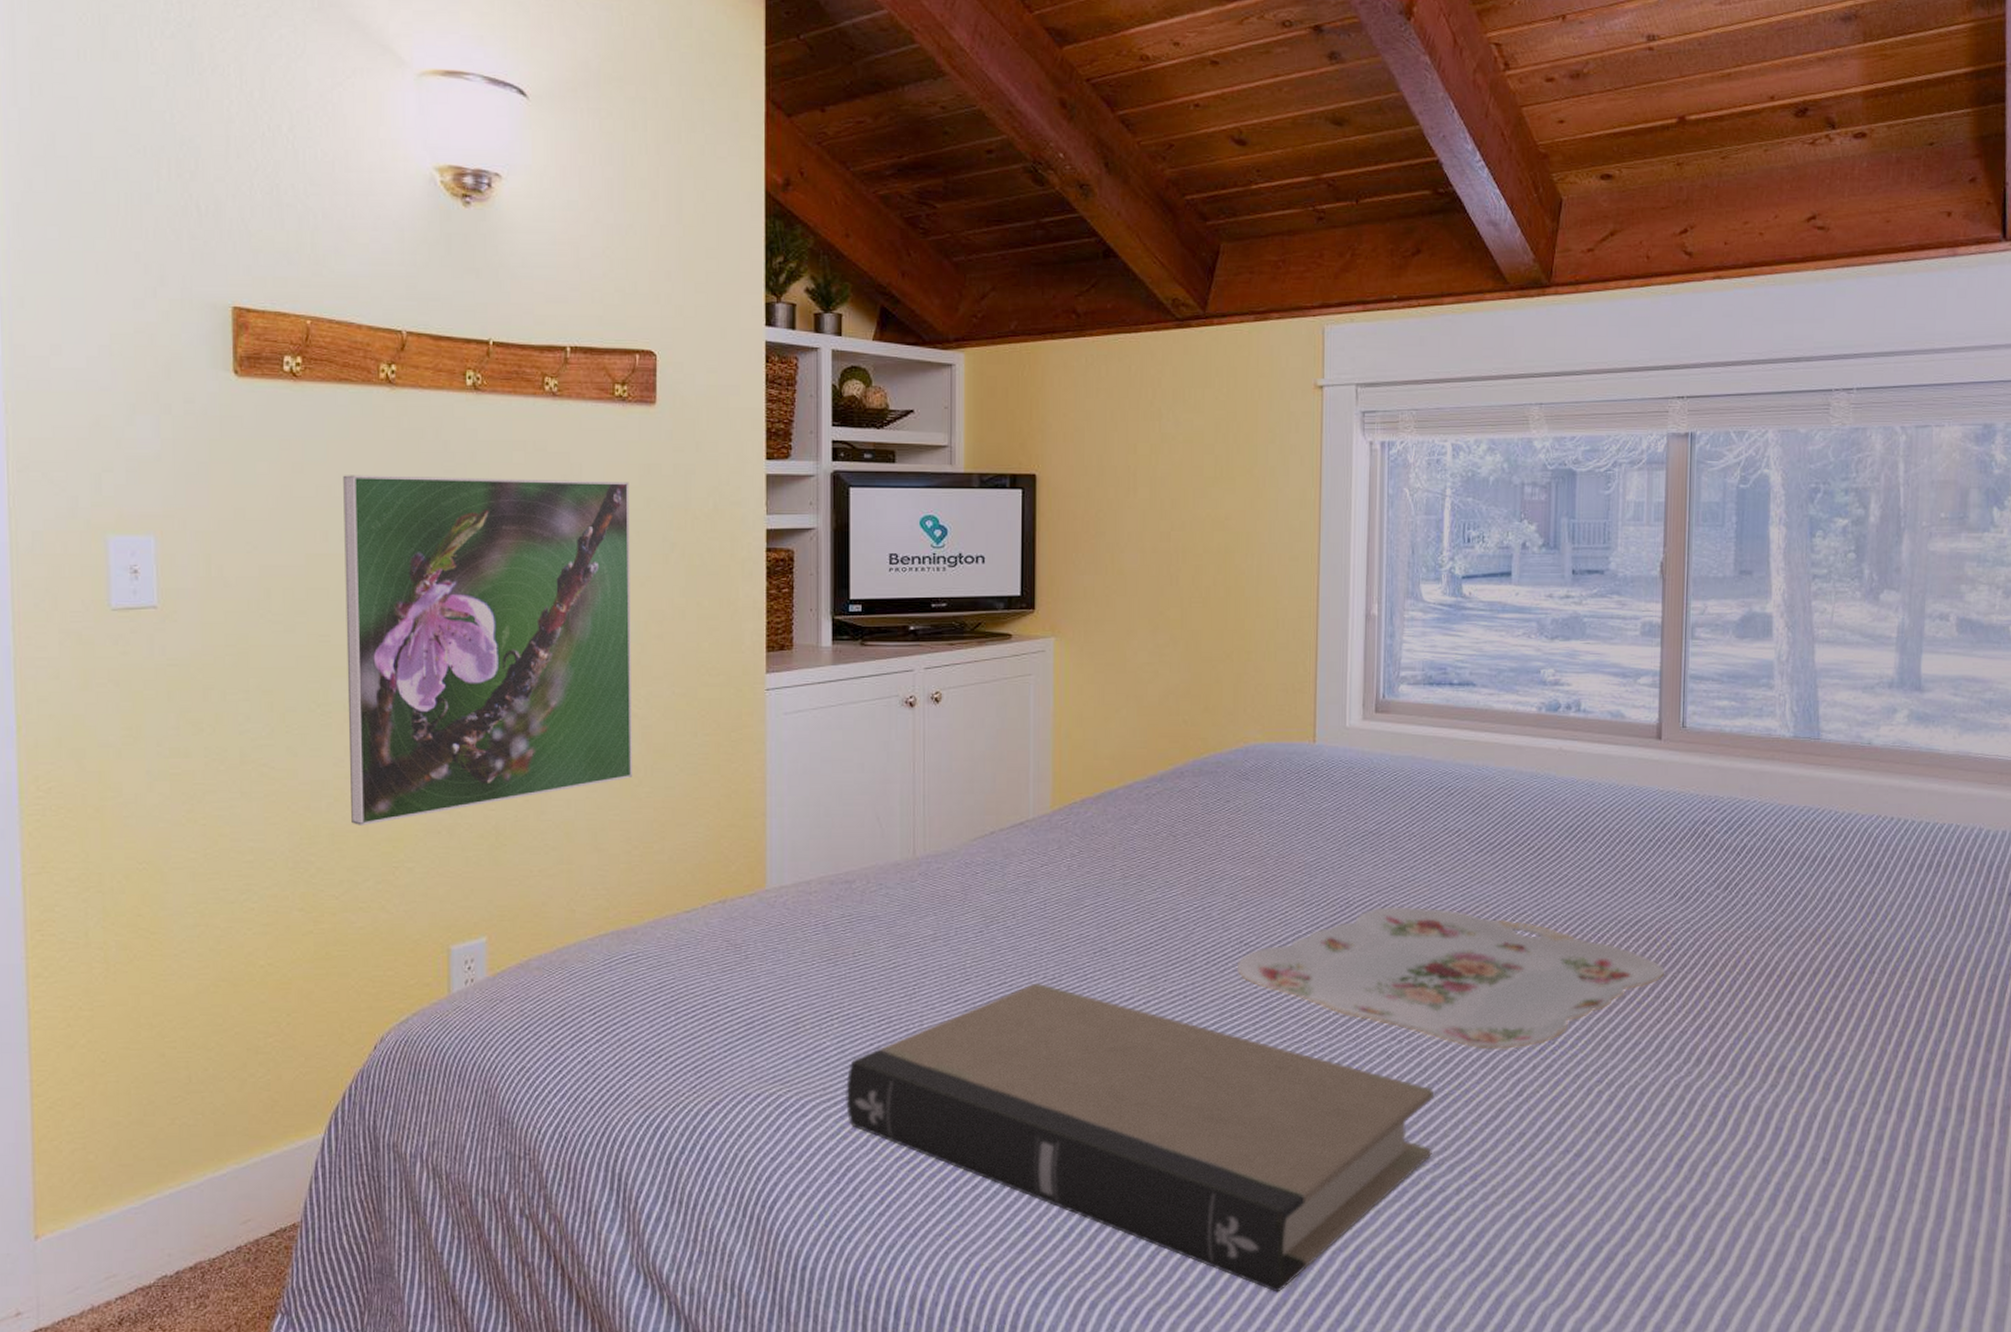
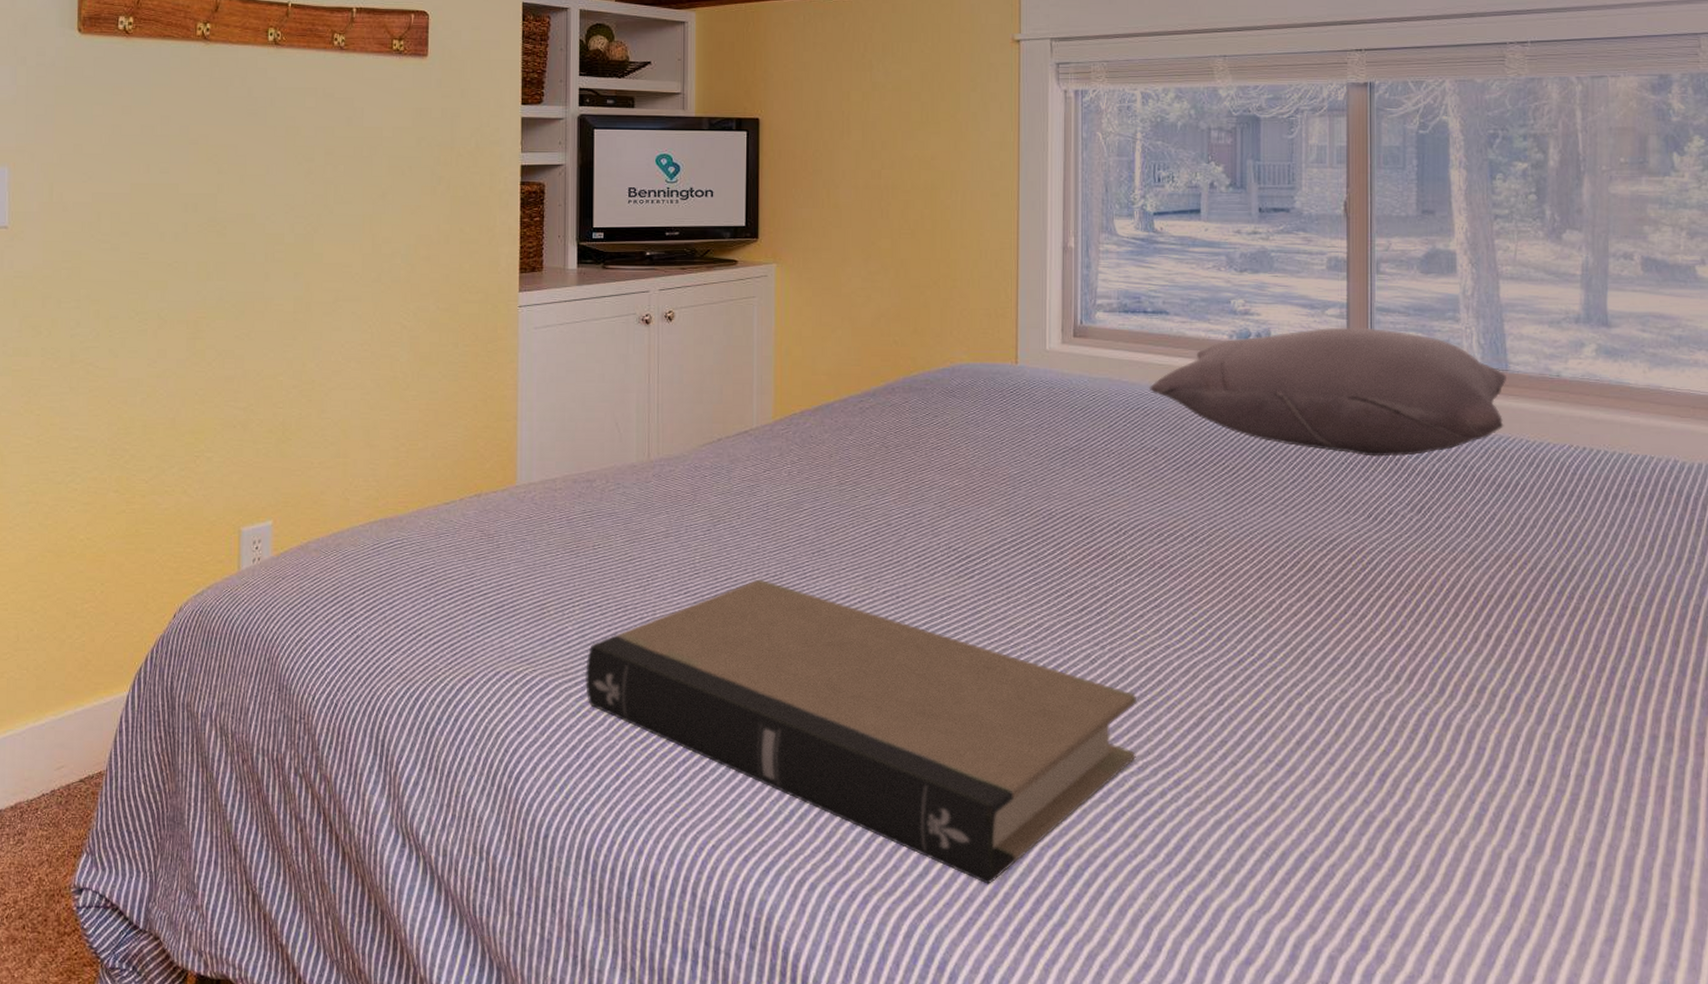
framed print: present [343,475,632,825] -> none [161,117,403,419]
serving tray: present [1238,906,1664,1050] -> none [947,519,1360,659]
pillow: none [1453,696,1818,833] -> present [1148,327,1506,457]

